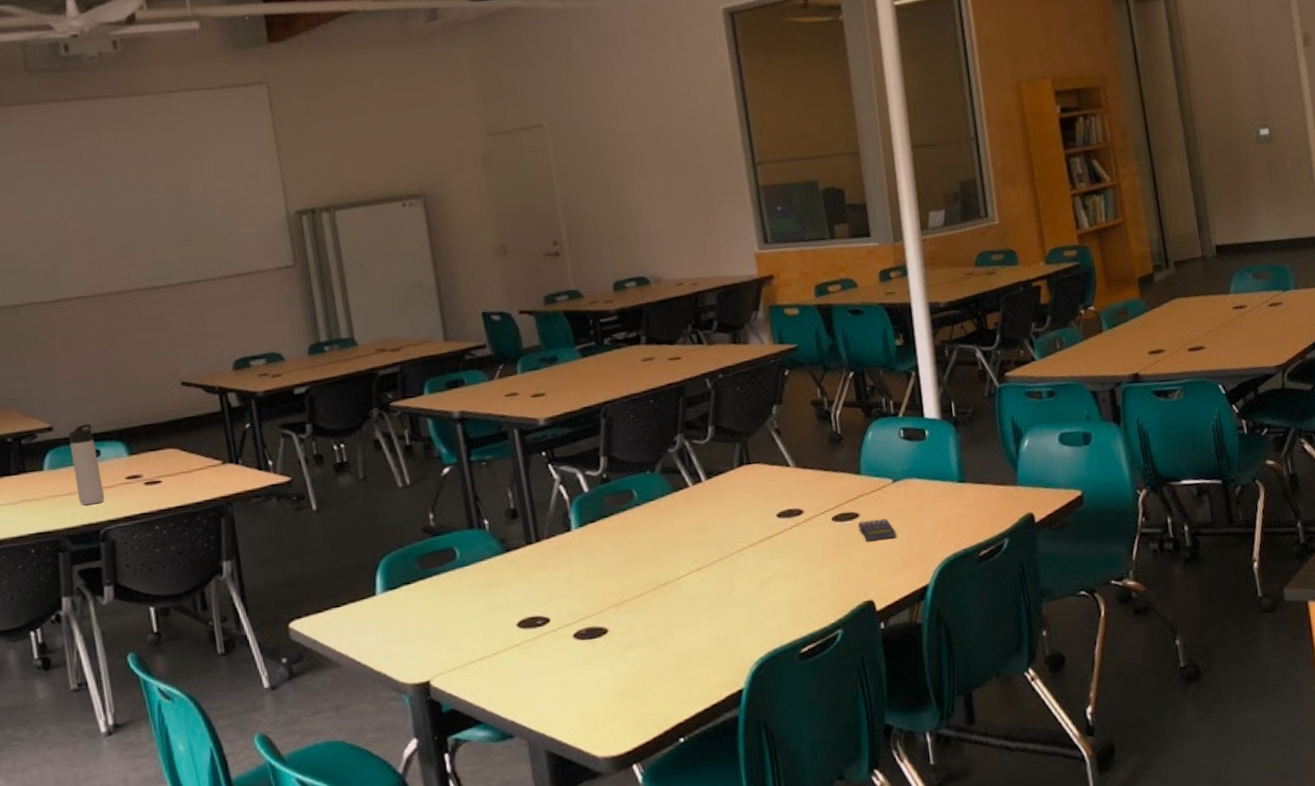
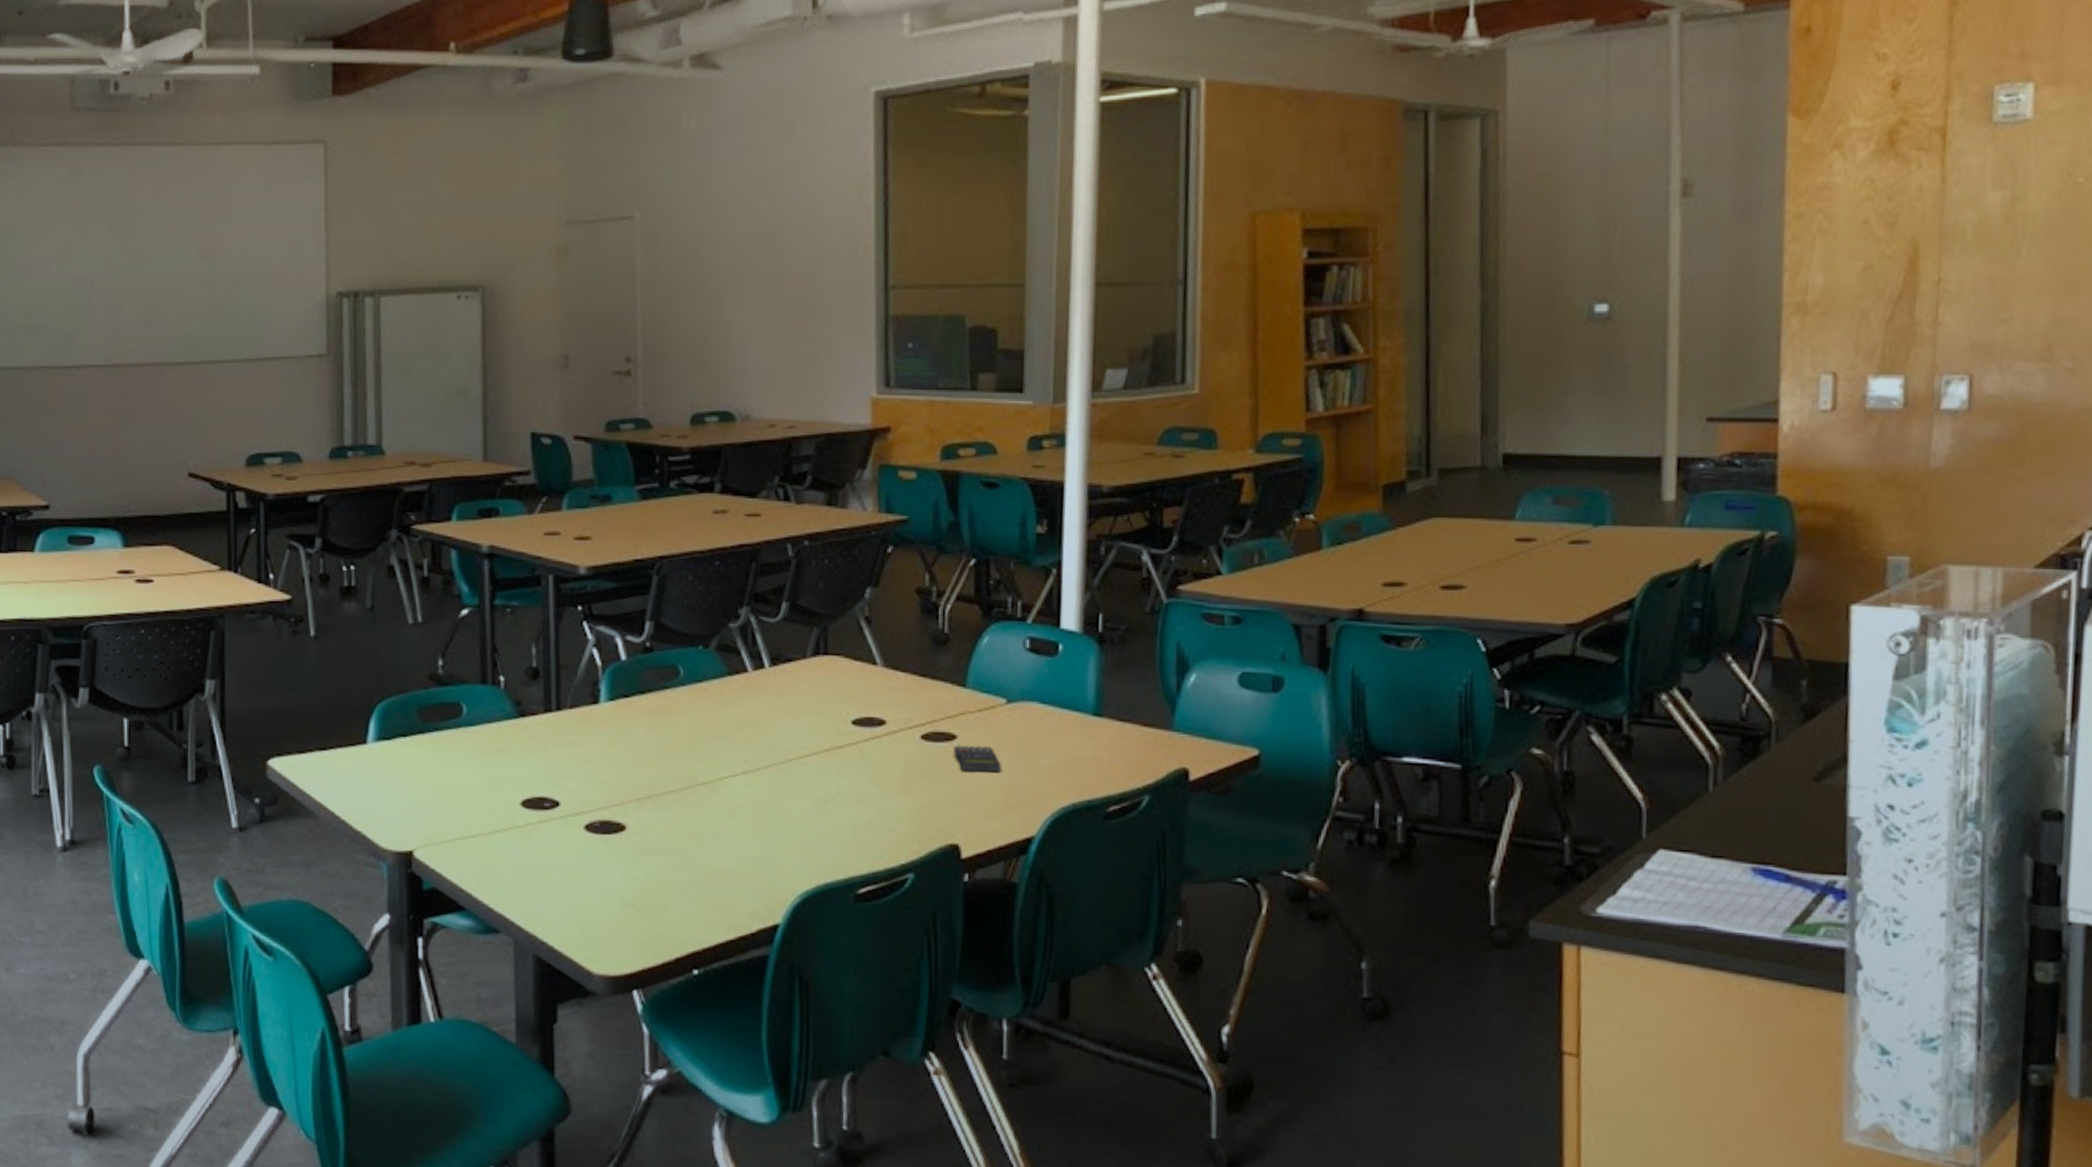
thermos bottle: present [68,424,105,506] -> none [64,507,93,596]

